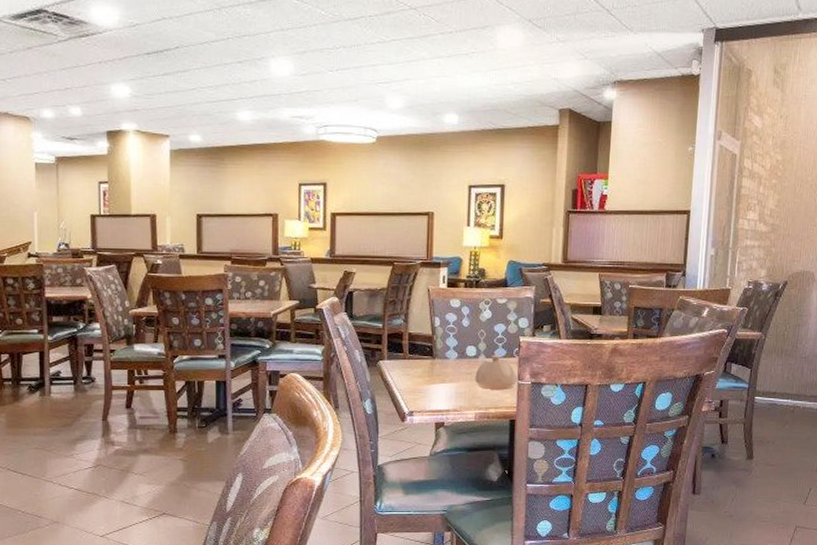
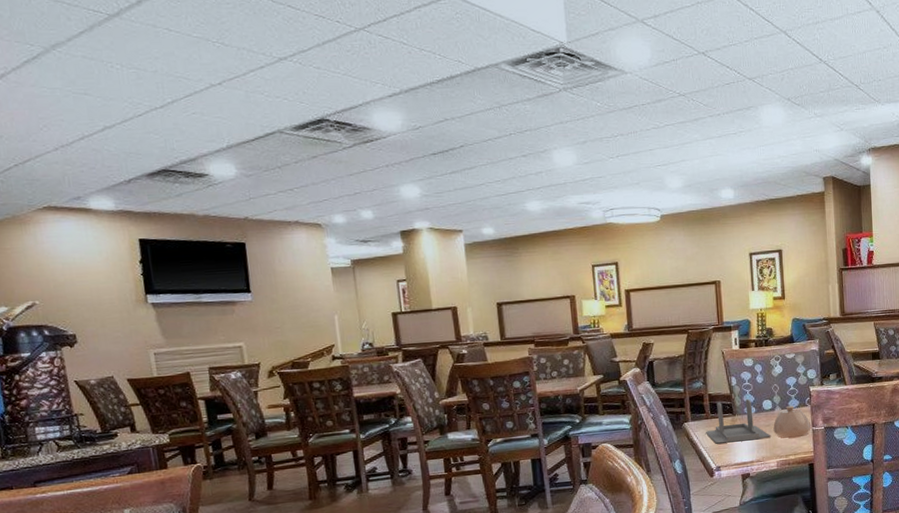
napkin holder: none [401,342,471,387] -> present [706,399,770,444]

